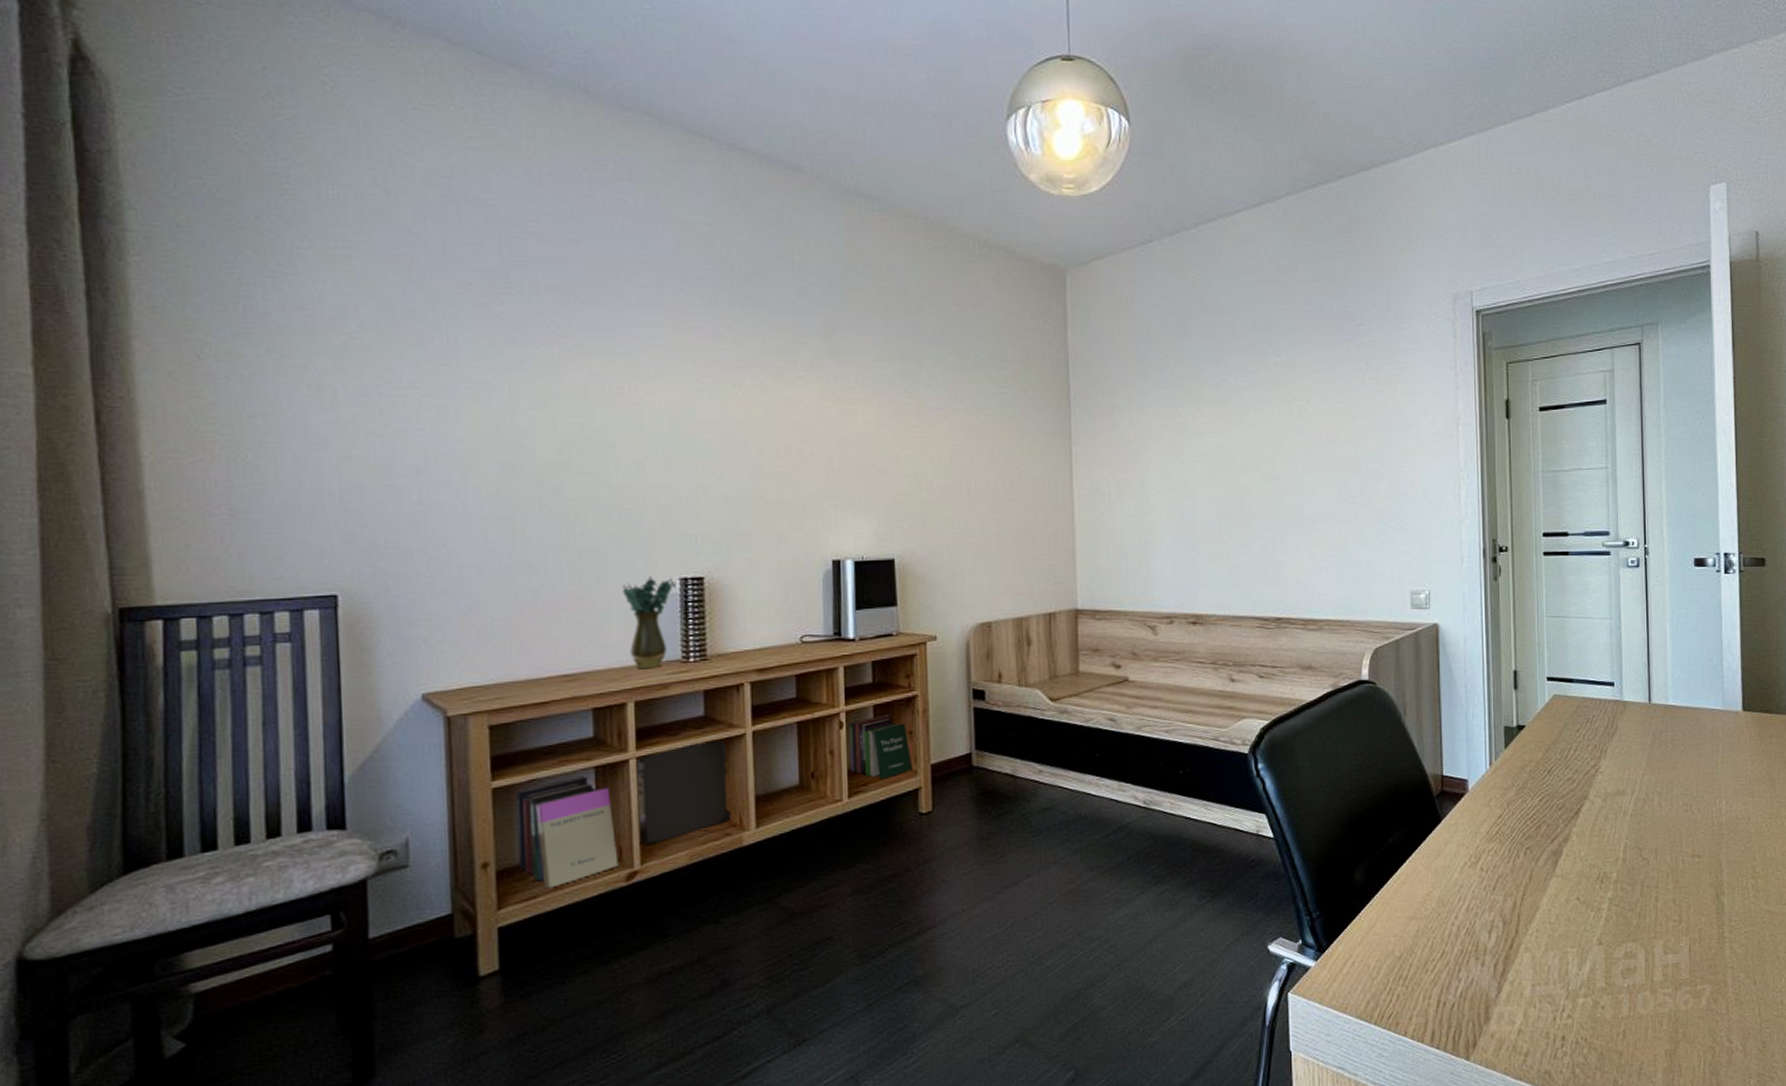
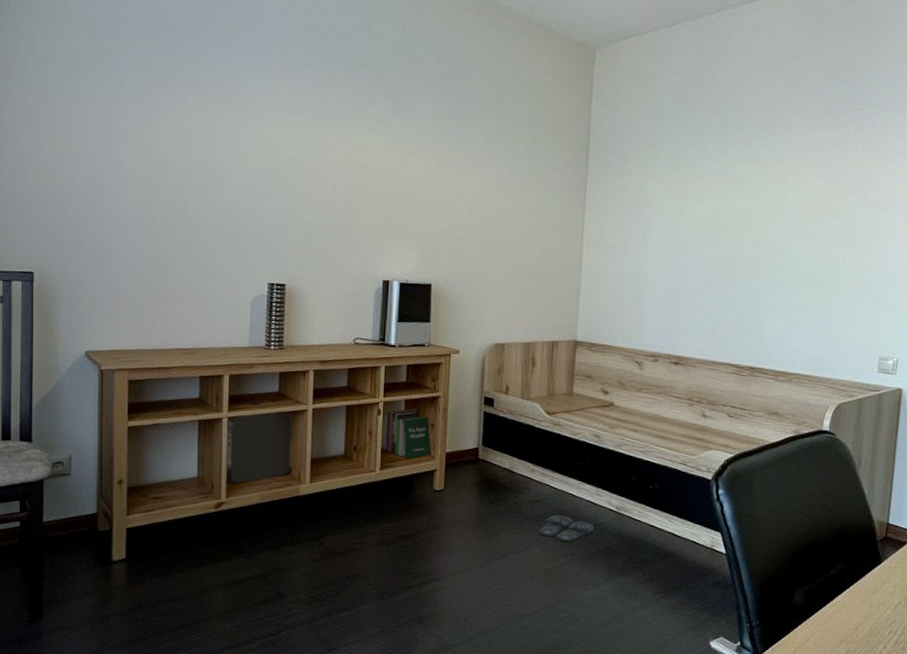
books: present [516,776,619,889] -> none [143,426,211,506]
vase: present [623,576,676,670] -> none [226,279,265,351]
slippers: none [1055,821,1121,854] -> present [539,514,594,542]

